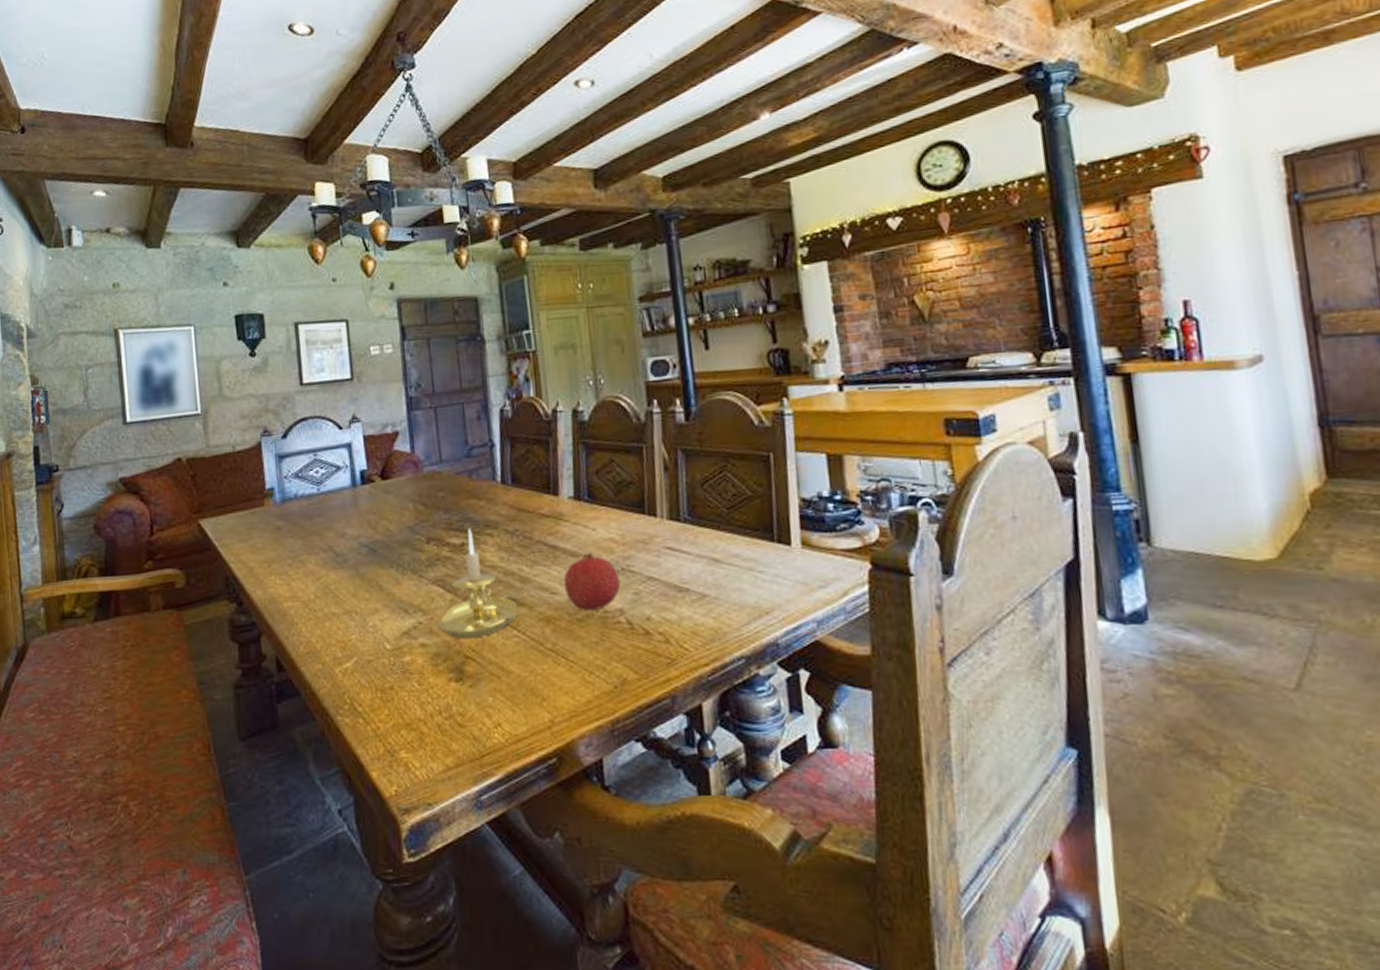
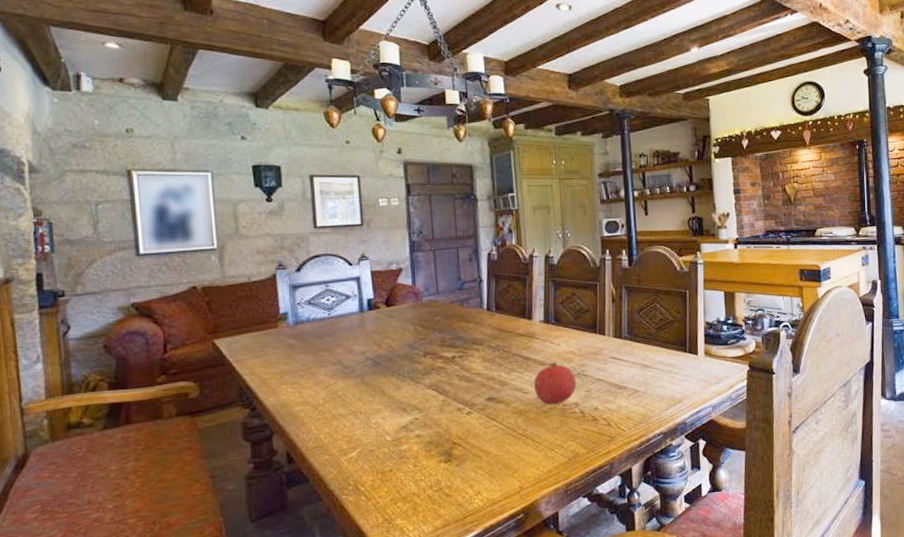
candle holder: present [437,527,518,639] -> none [431,344,497,430]

